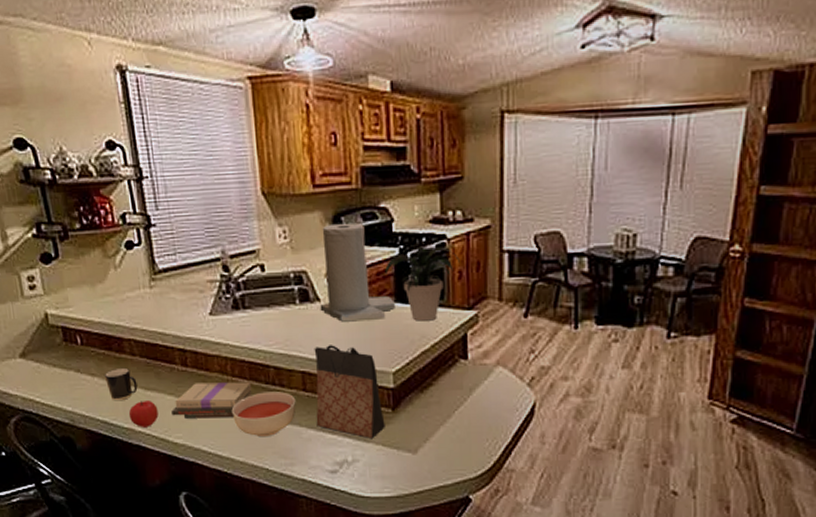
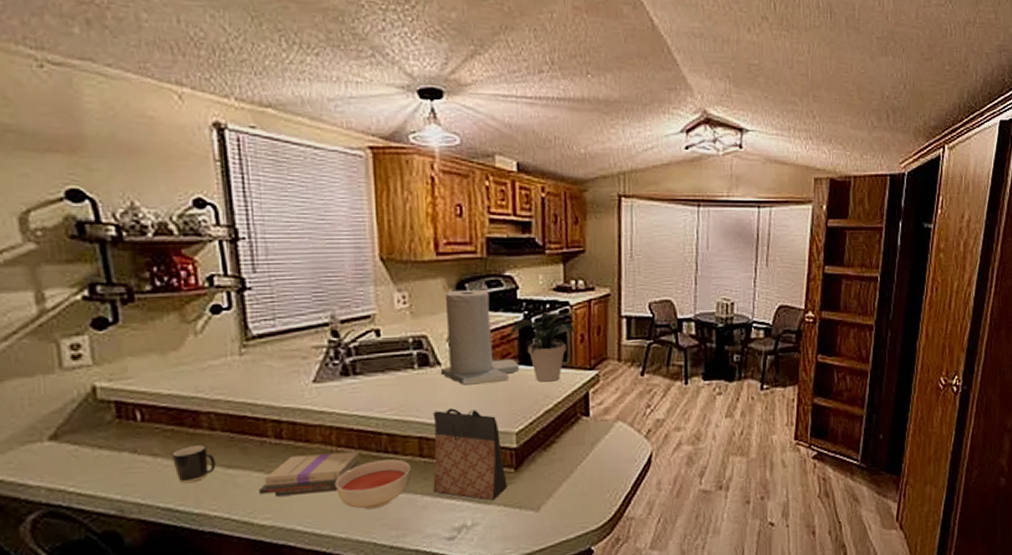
fruit: present [128,401,159,427] -> none [201,480,242,512]

